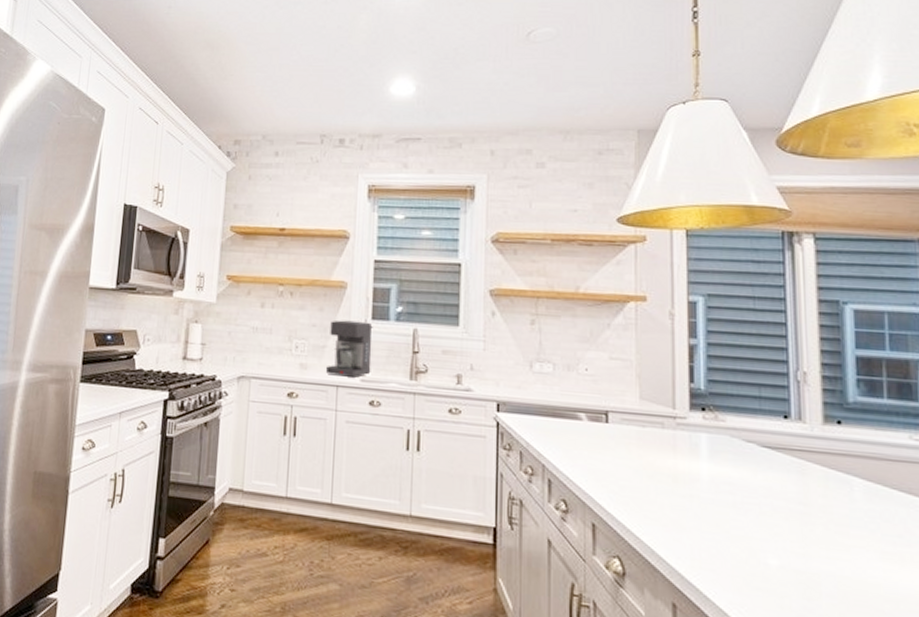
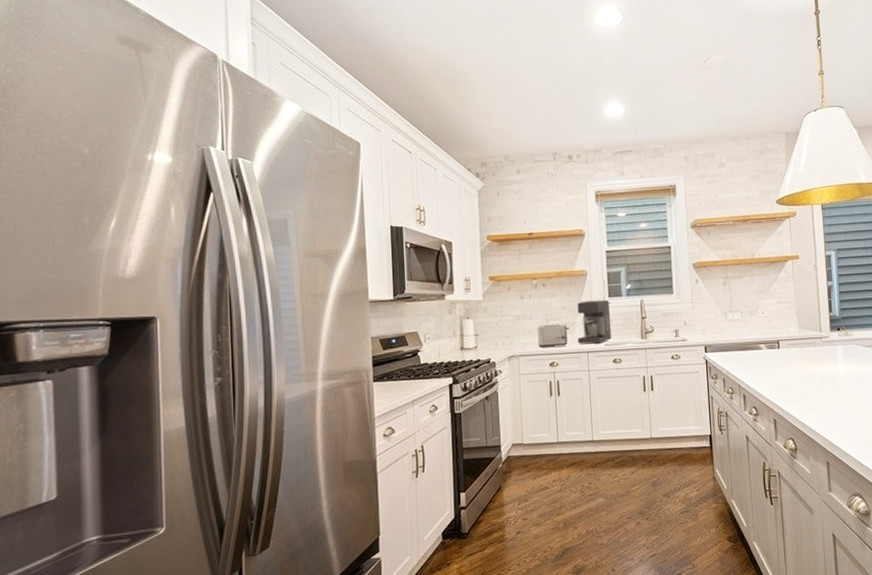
toaster: none [275,342,317,374] -> present [537,323,569,347]

